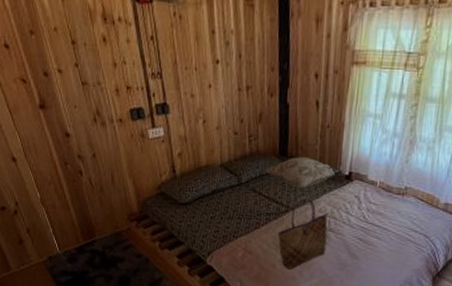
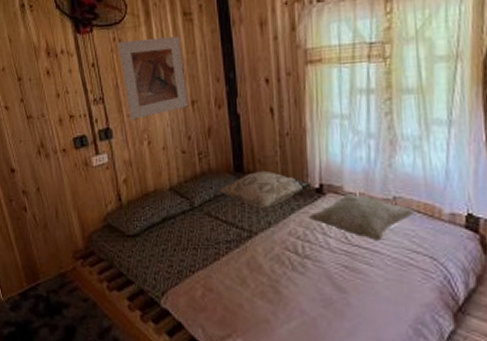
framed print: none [177,17,243,99] -> present [117,36,188,121]
tote bag: present [277,197,328,270] -> none [241,219,304,311]
decorative pillow: none [337,181,420,221] -> present [308,192,416,240]

